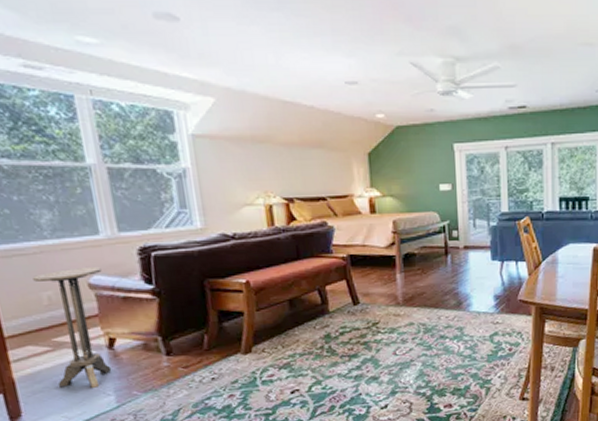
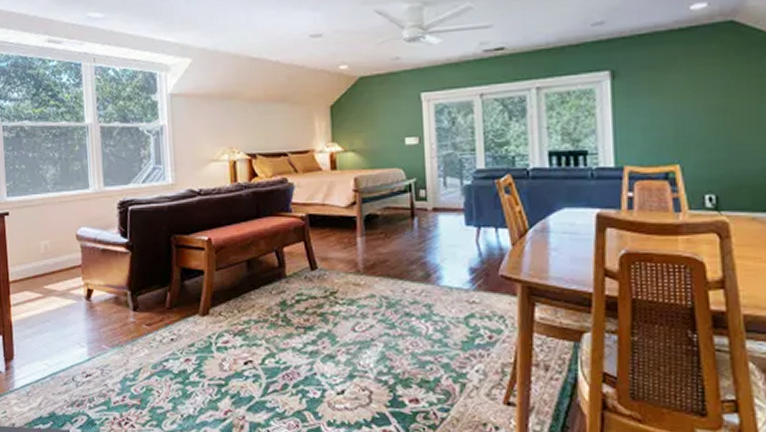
side table: present [33,267,112,388] -> none [36,220,88,338]

